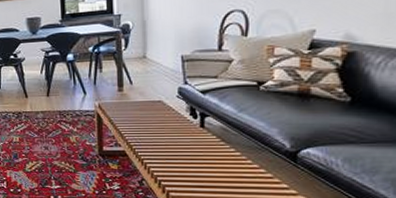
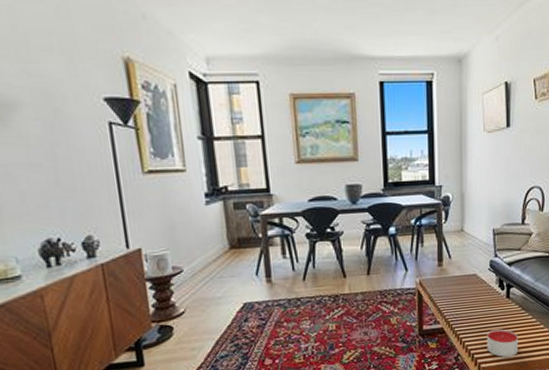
candle: none [176,159,217,190] -> present [487,329,518,358]

